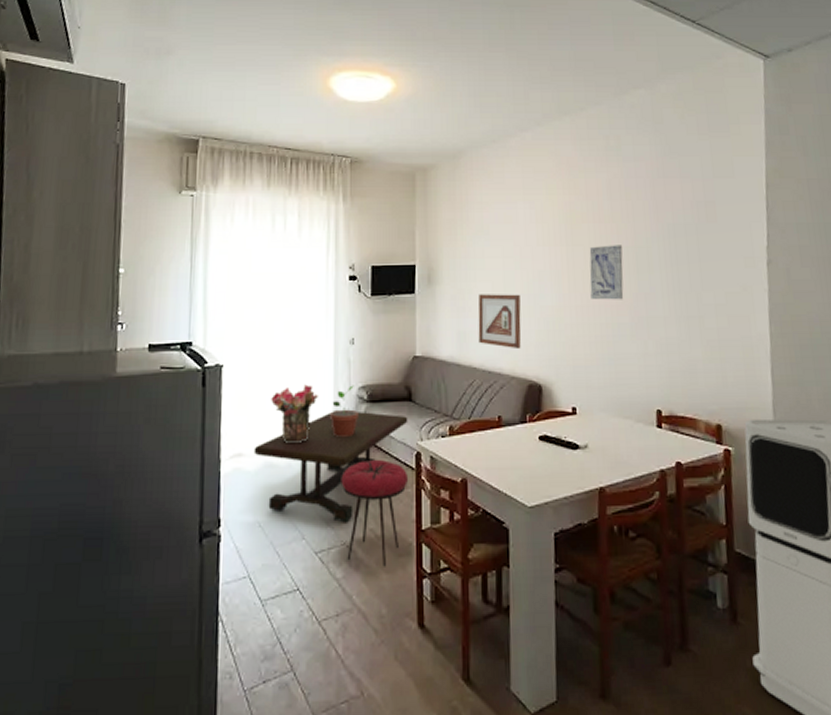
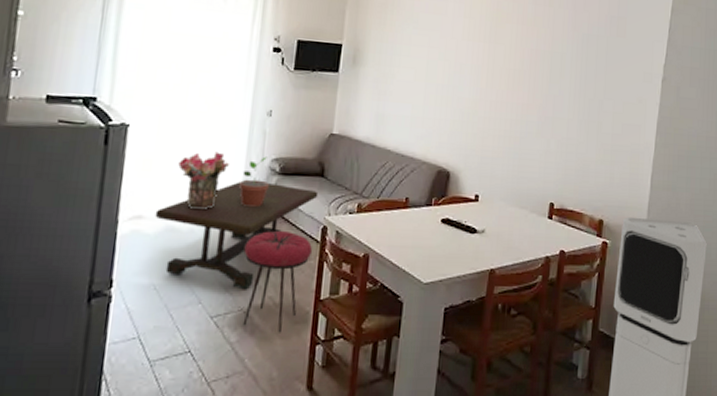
picture frame: present [478,294,522,350] -> none [395,80,440,137]
wall art: present [589,245,624,300] -> none [505,46,540,100]

